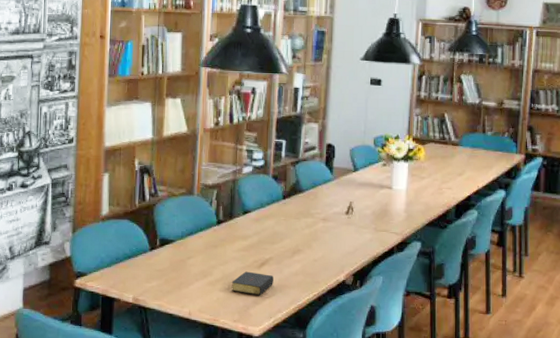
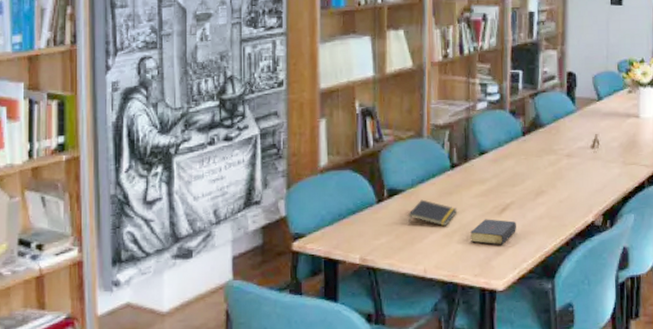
notepad: none [177,250,222,276] -> present [408,199,458,227]

